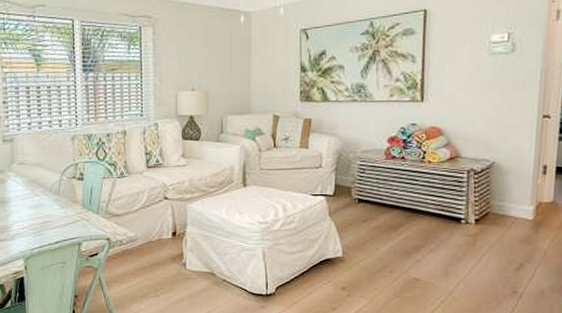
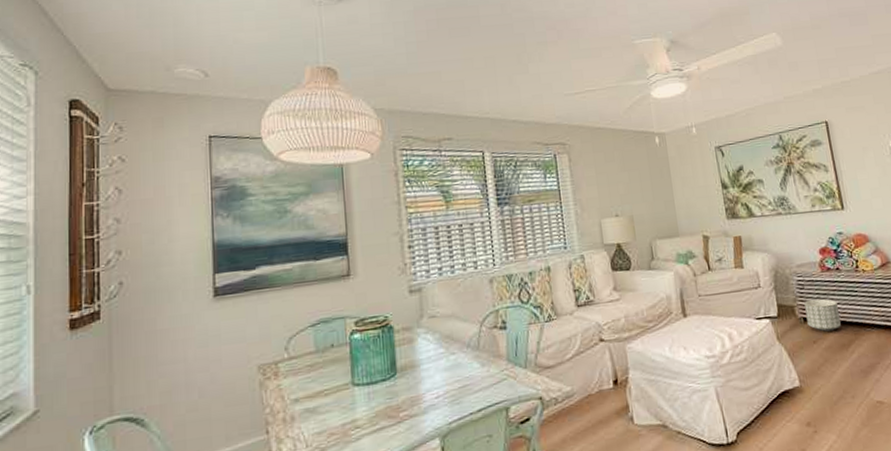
planter: none [361,183,395,213] -> present [804,298,841,332]

